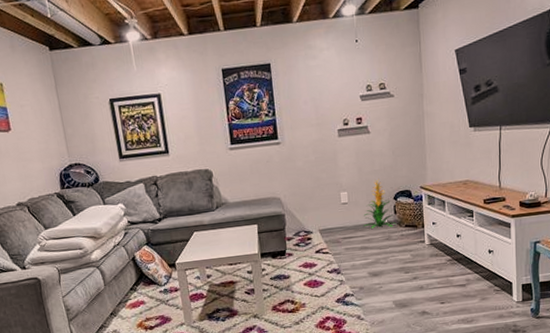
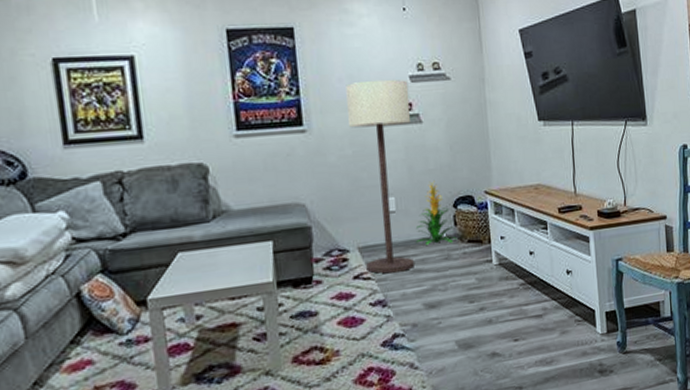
floor lamp: none [310,99,362,250] -> present [345,79,414,274]

